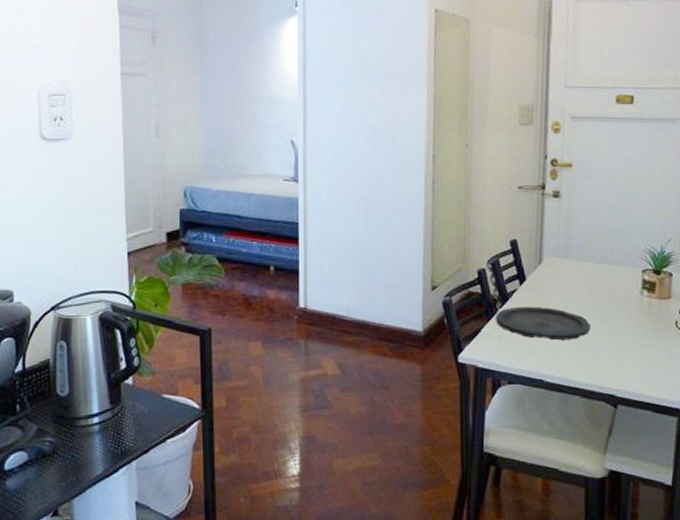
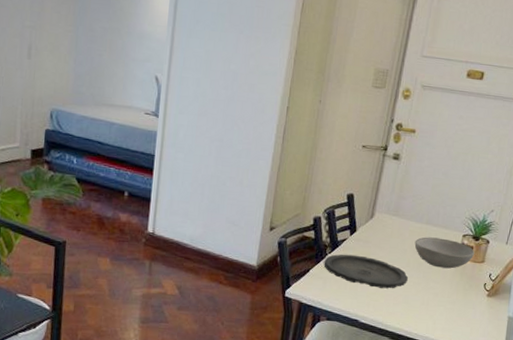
bowl: none [591,276,659,310] -> present [414,237,475,269]

